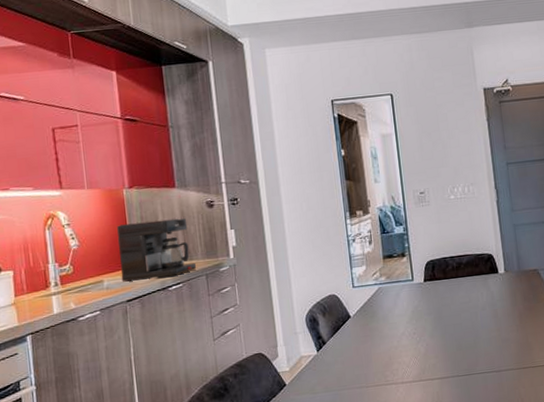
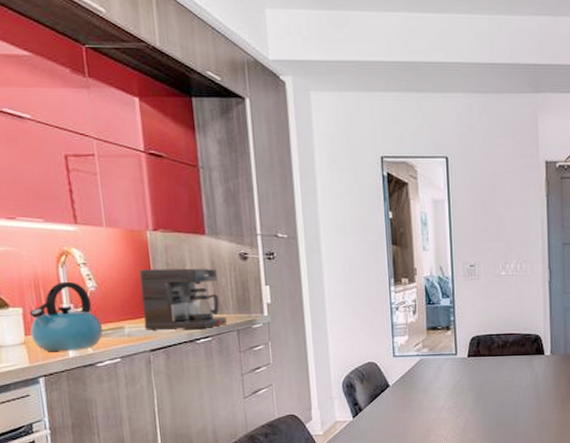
kettle: none [19,242,85,311] -> present [30,281,103,352]

